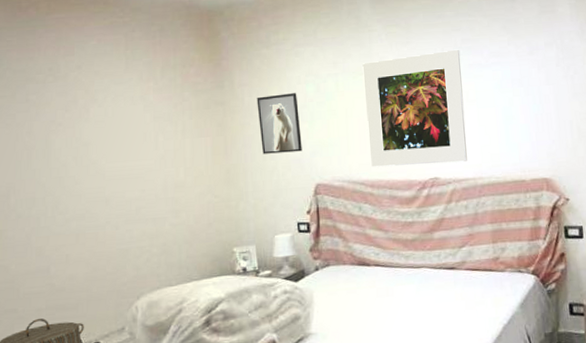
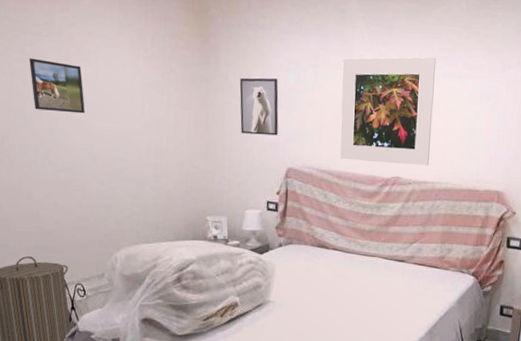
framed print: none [34,106,95,159] -> present [29,58,85,114]

